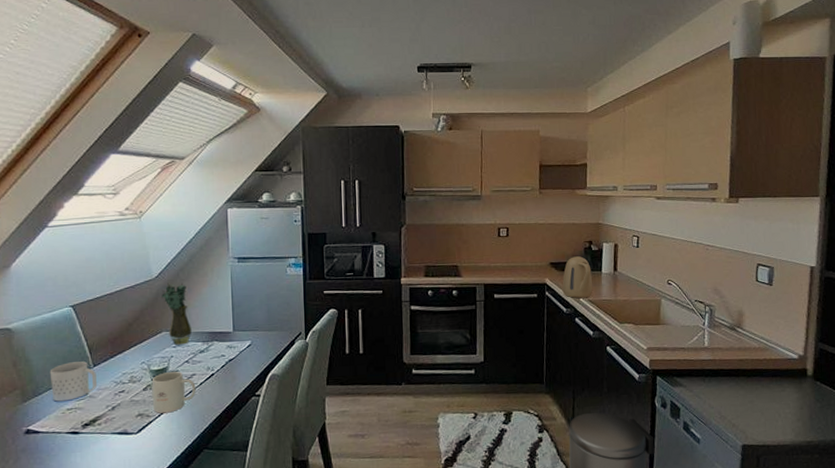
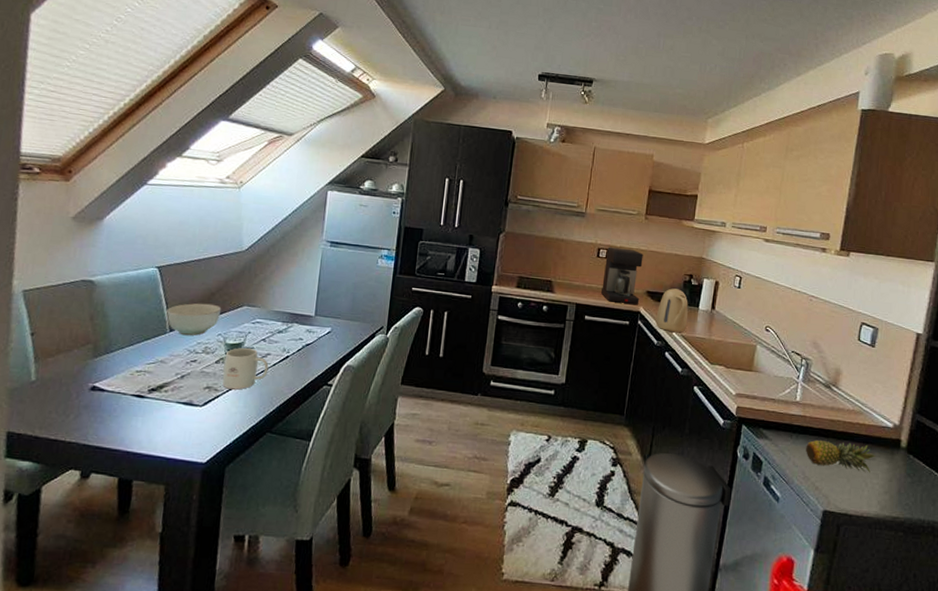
mug: present [49,361,97,403] -> none [123,323,171,364]
bowl: none [88,334,141,369] -> present [166,303,222,336]
vase: present [161,283,192,345] -> none [248,258,275,322]
coffee maker: none [506,224,544,278] -> present [601,247,643,305]
fruit: none [719,378,785,404] -> present [806,439,876,472]

